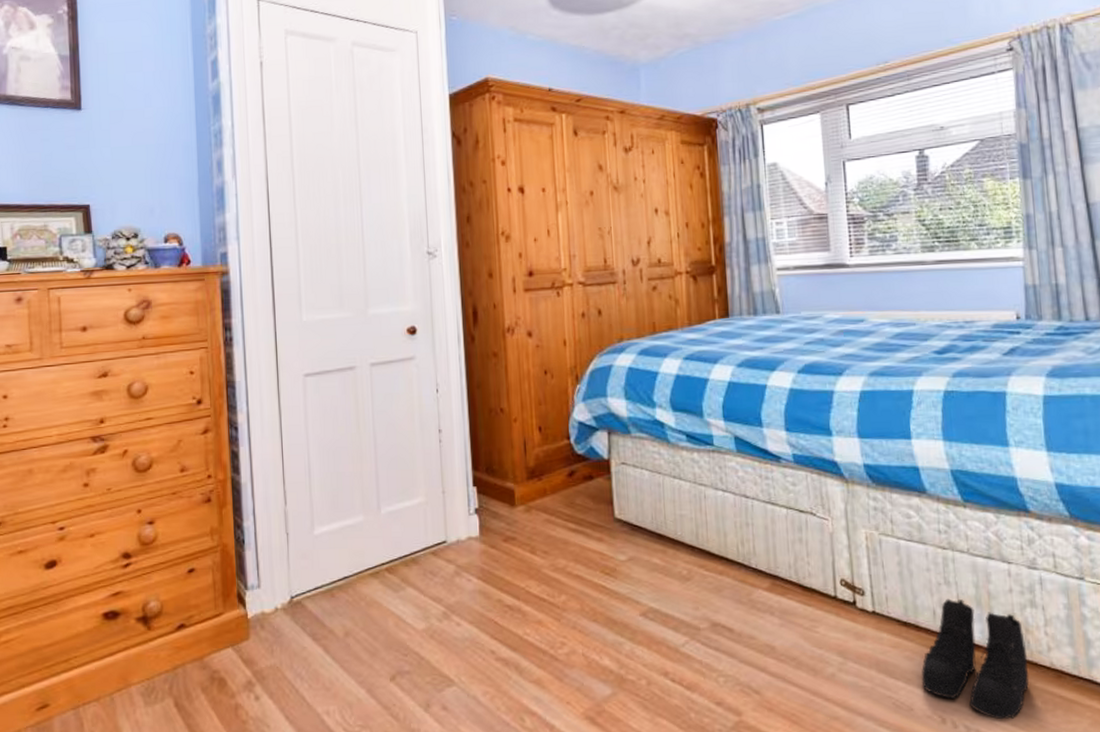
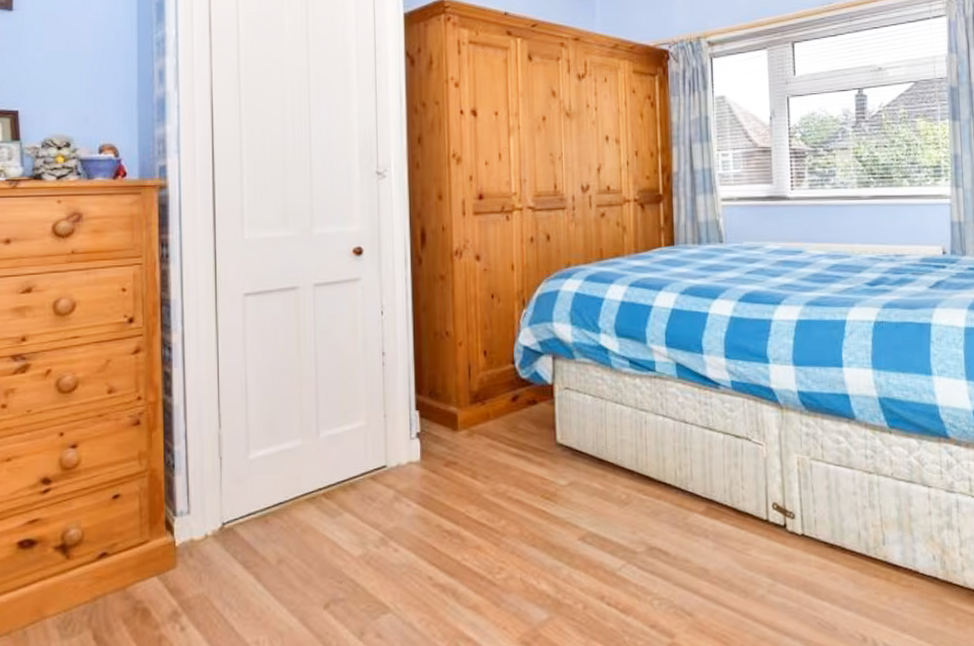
boots: present [921,598,1030,720] -> none [845,521,945,638]

